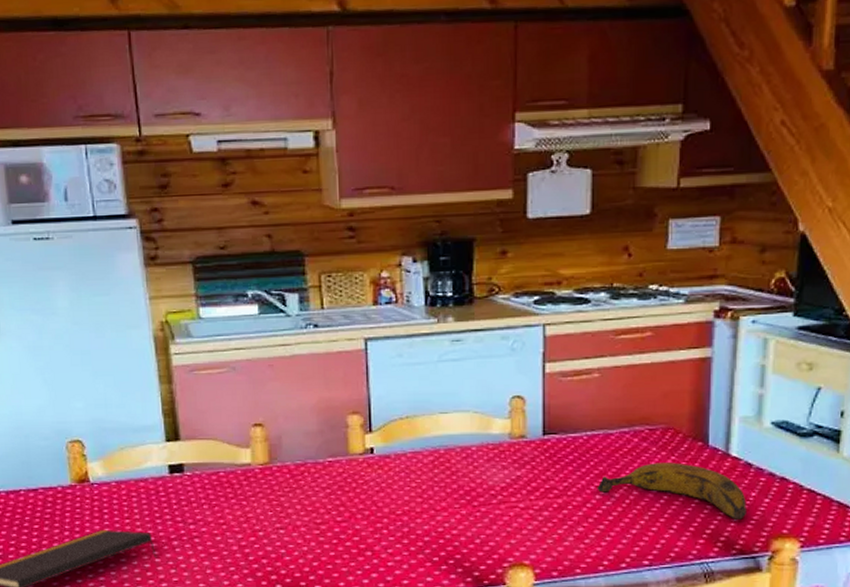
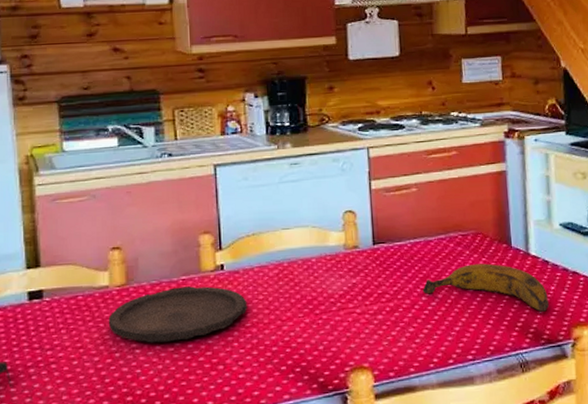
plate: none [251,469,399,524] -> present [108,286,248,343]

